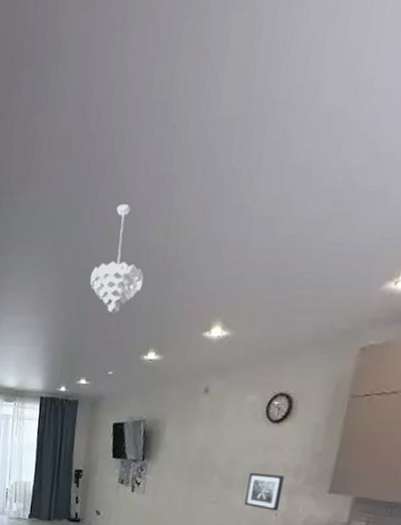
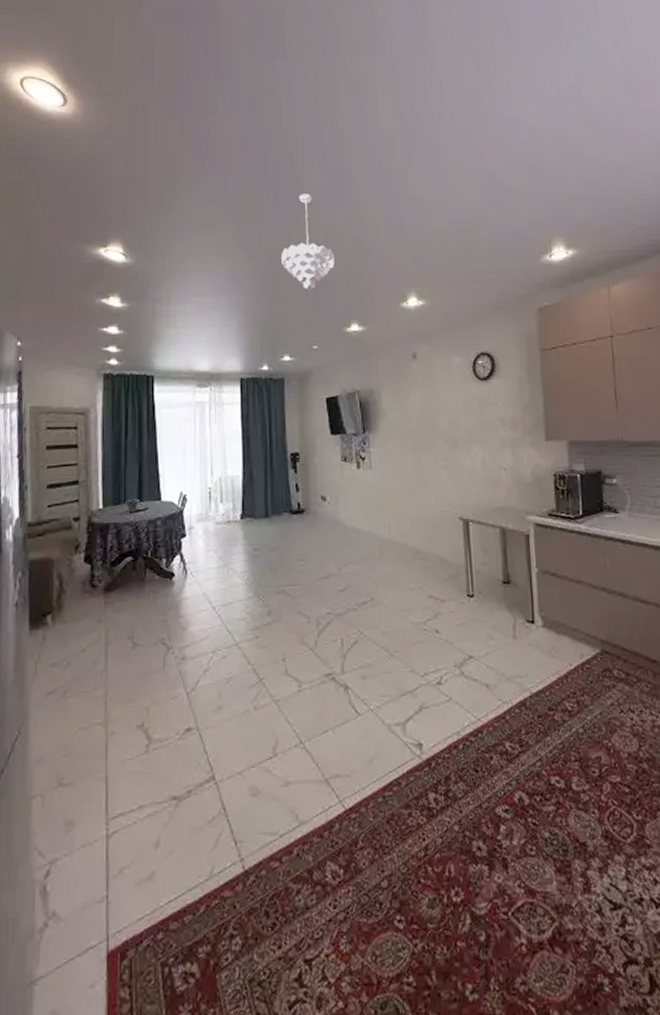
wall art: present [245,472,285,511] -> none [472,430,507,466]

